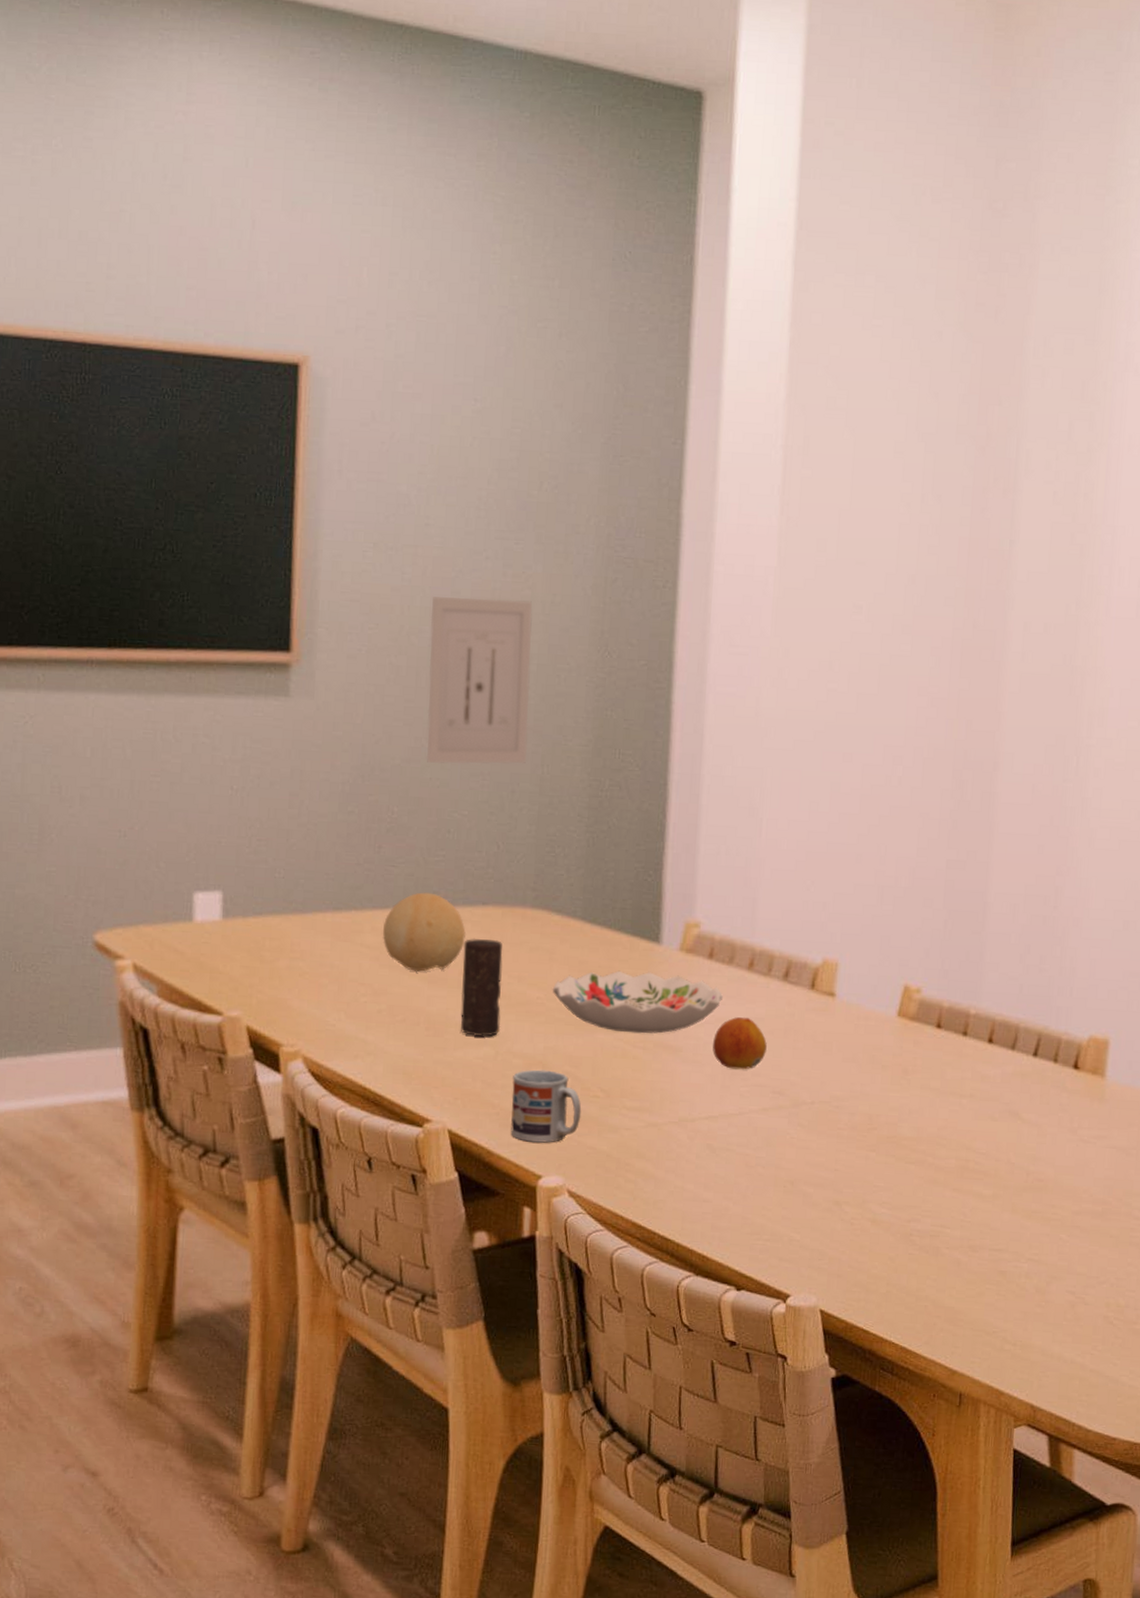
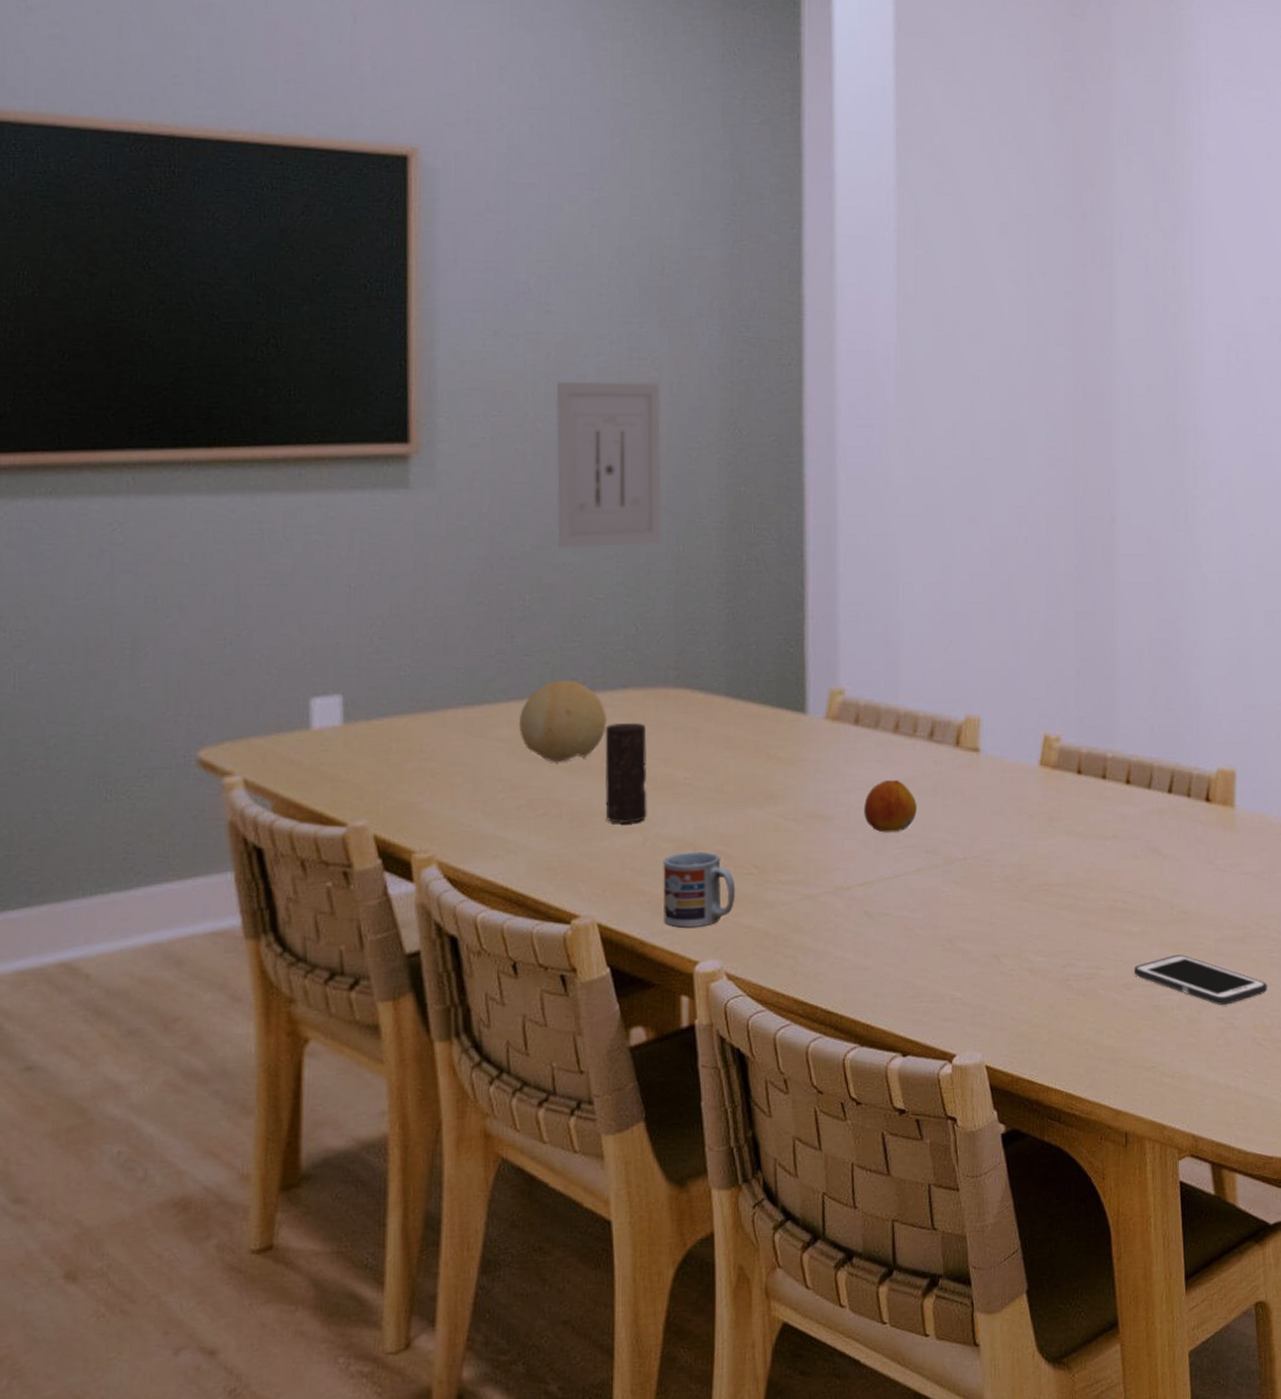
decorative bowl: present [552,970,724,1034] -> none [699,743,872,806]
cell phone: none [982,1222,1125,1280] -> present [1134,955,1267,1006]

